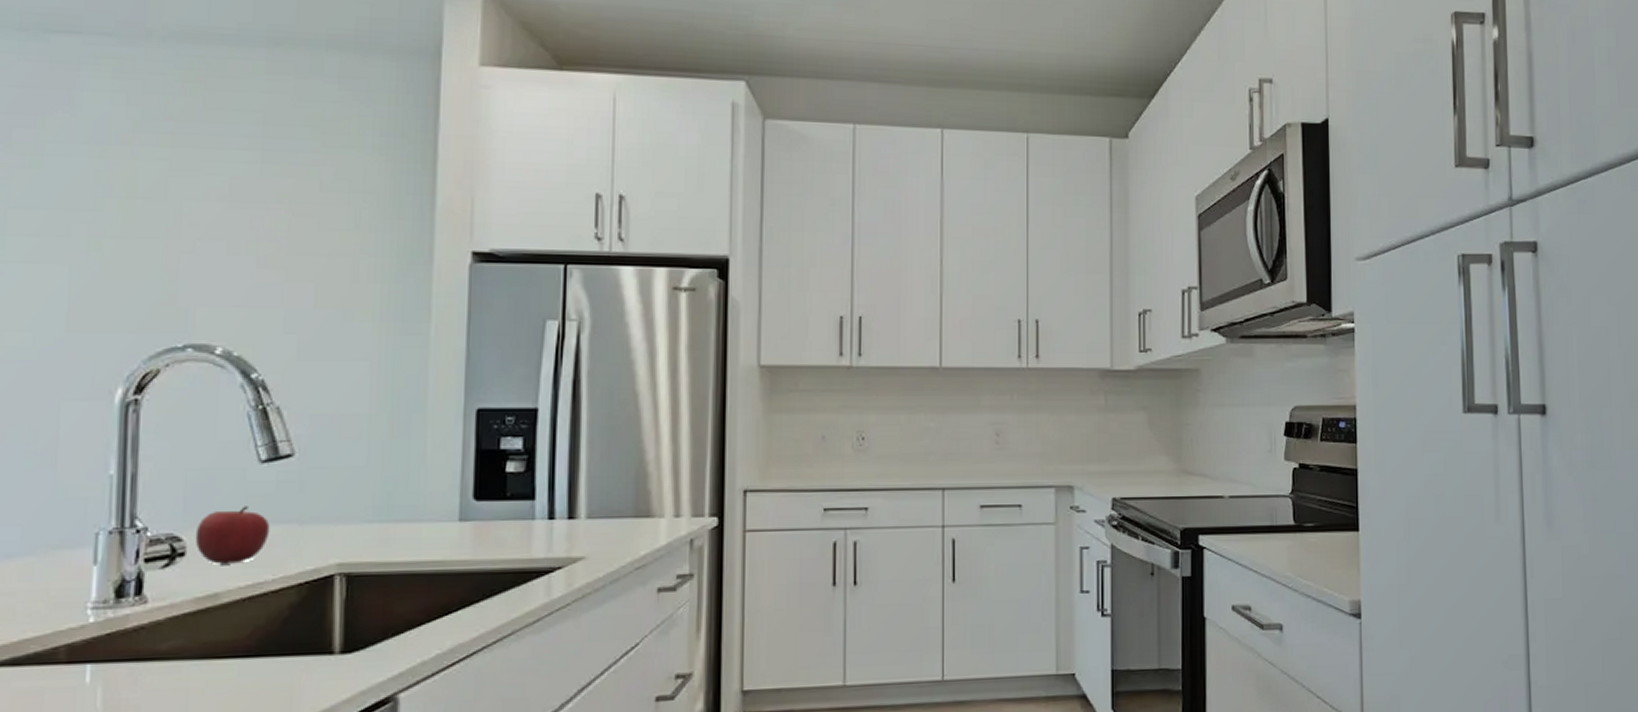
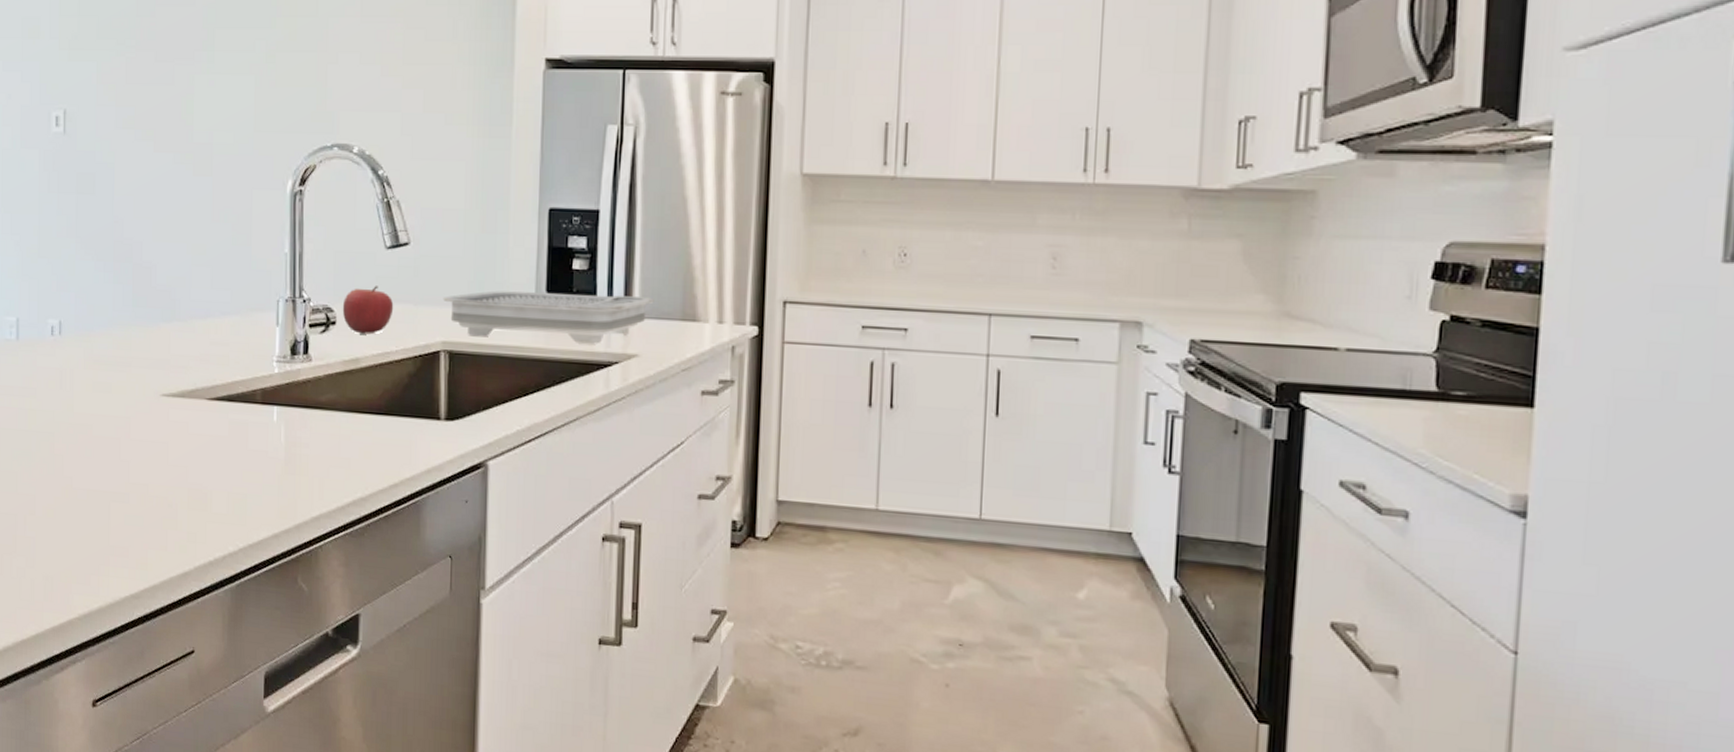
dish rack: none [338,496,603,553] -> present [443,290,654,344]

